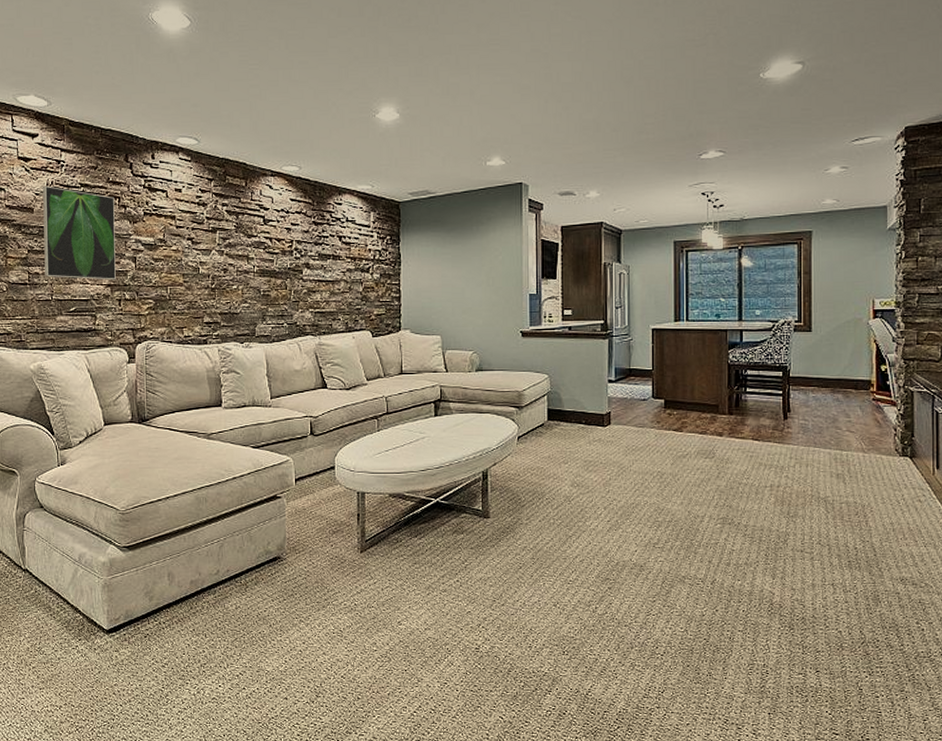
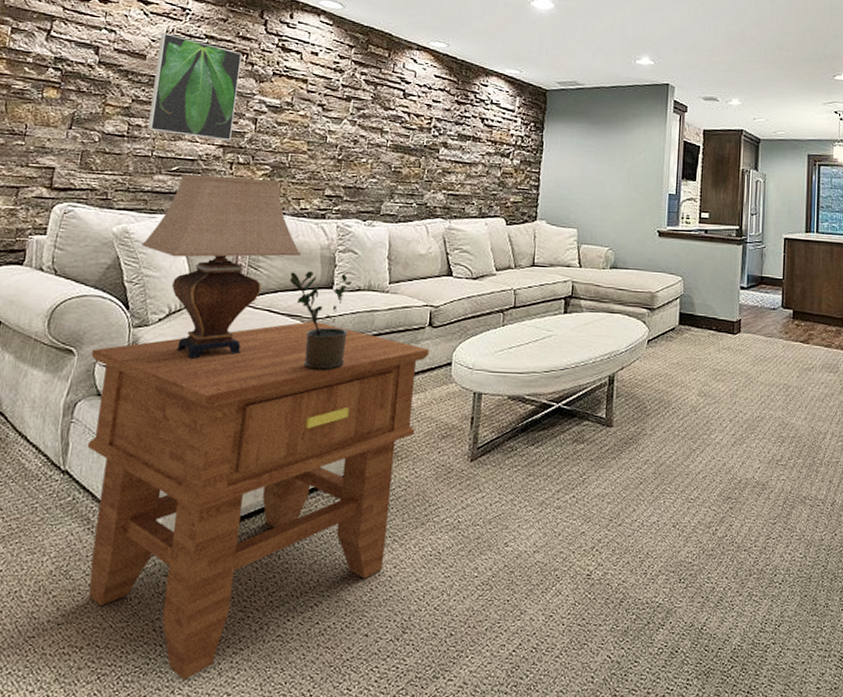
side table: none [30,436,313,732] -> present [87,321,429,680]
table lamp: none [55,312,191,475] -> present [141,174,302,360]
potted plant: none [184,392,240,479] -> present [290,271,352,371]

